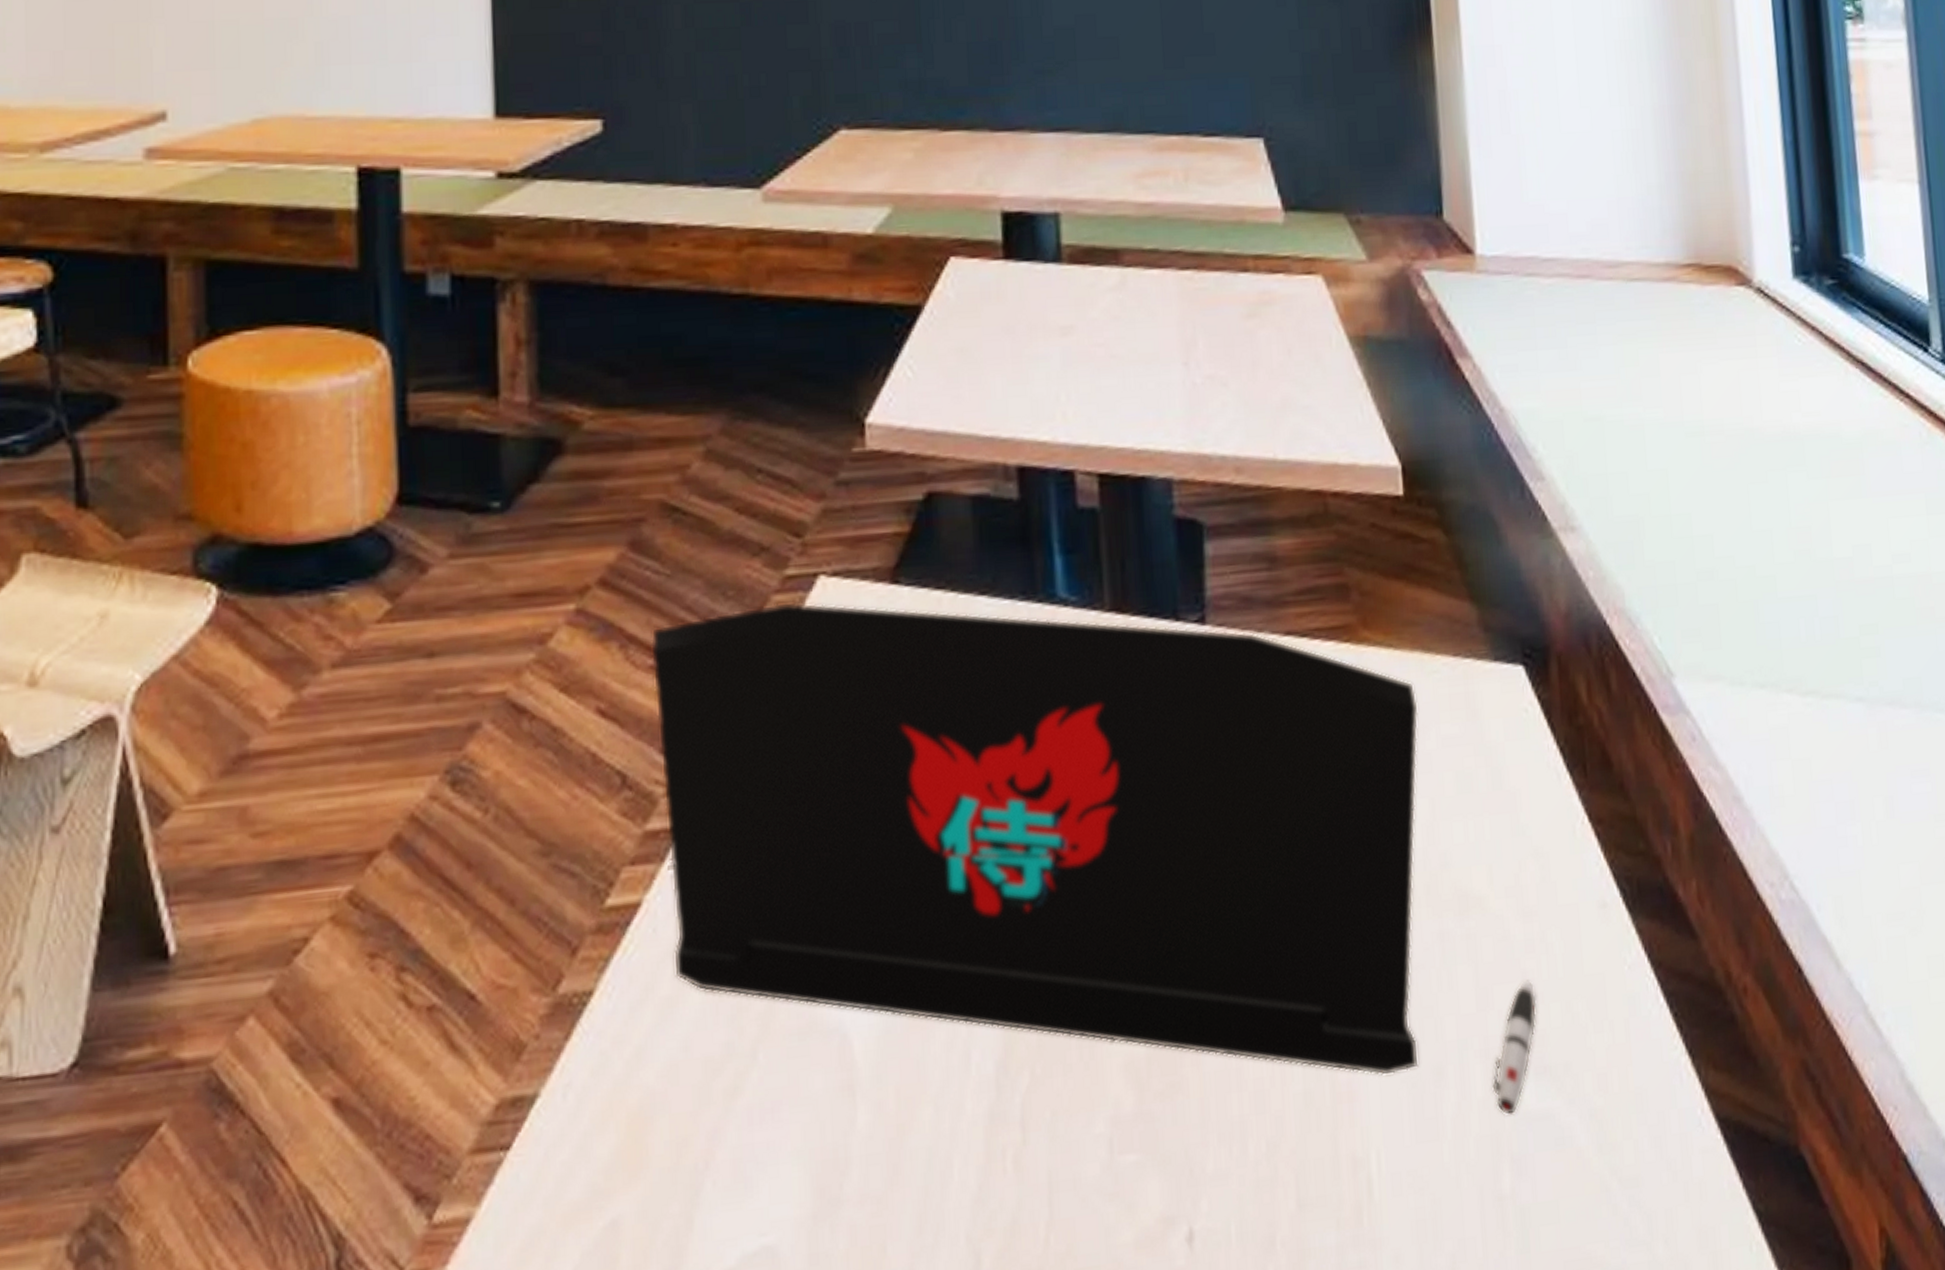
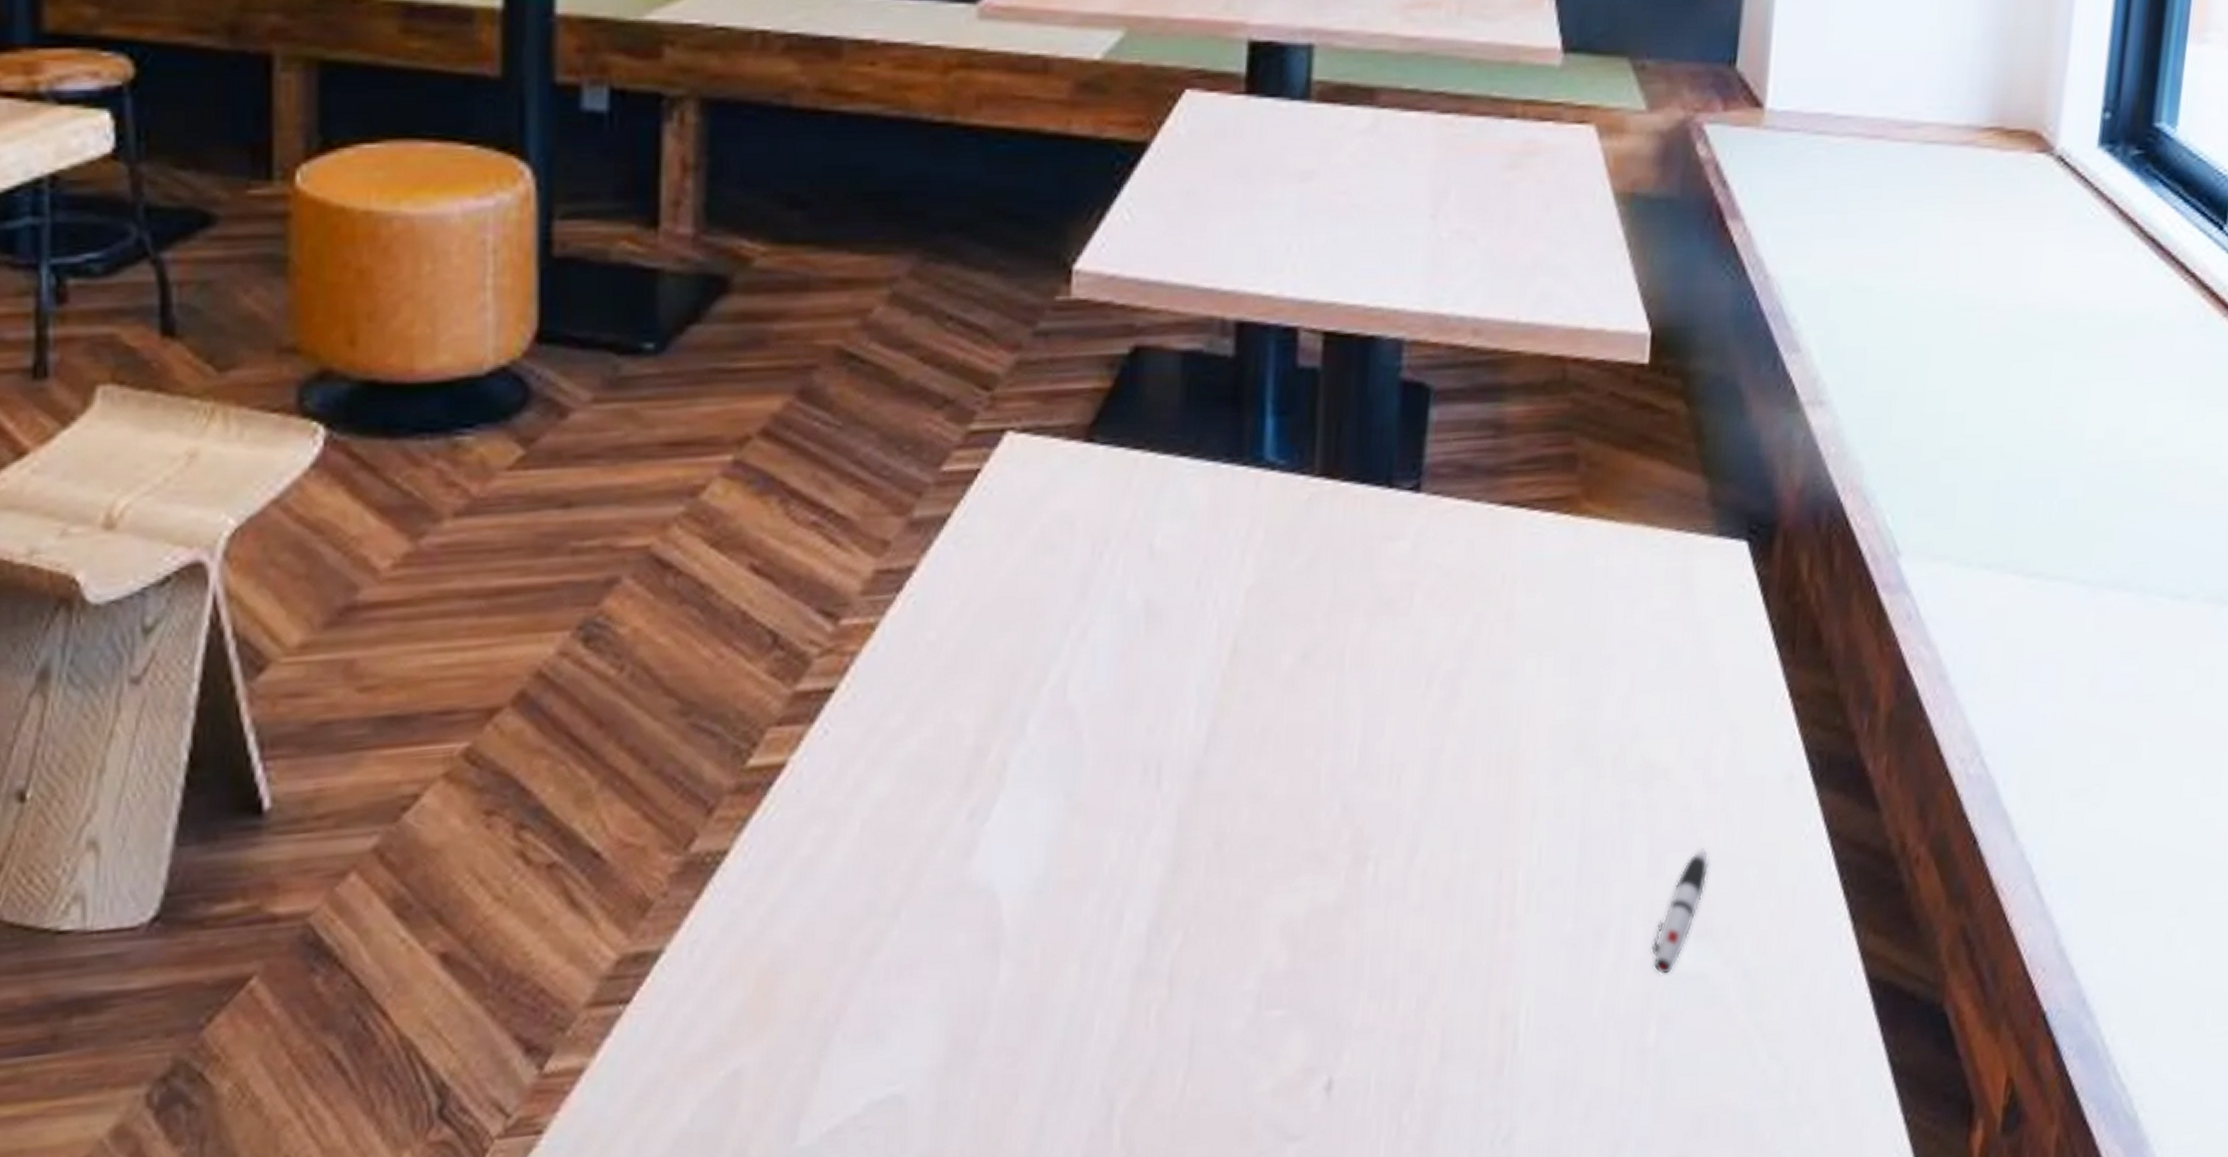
laptop: present [651,601,1419,1076] -> none [814,458,1632,937]

